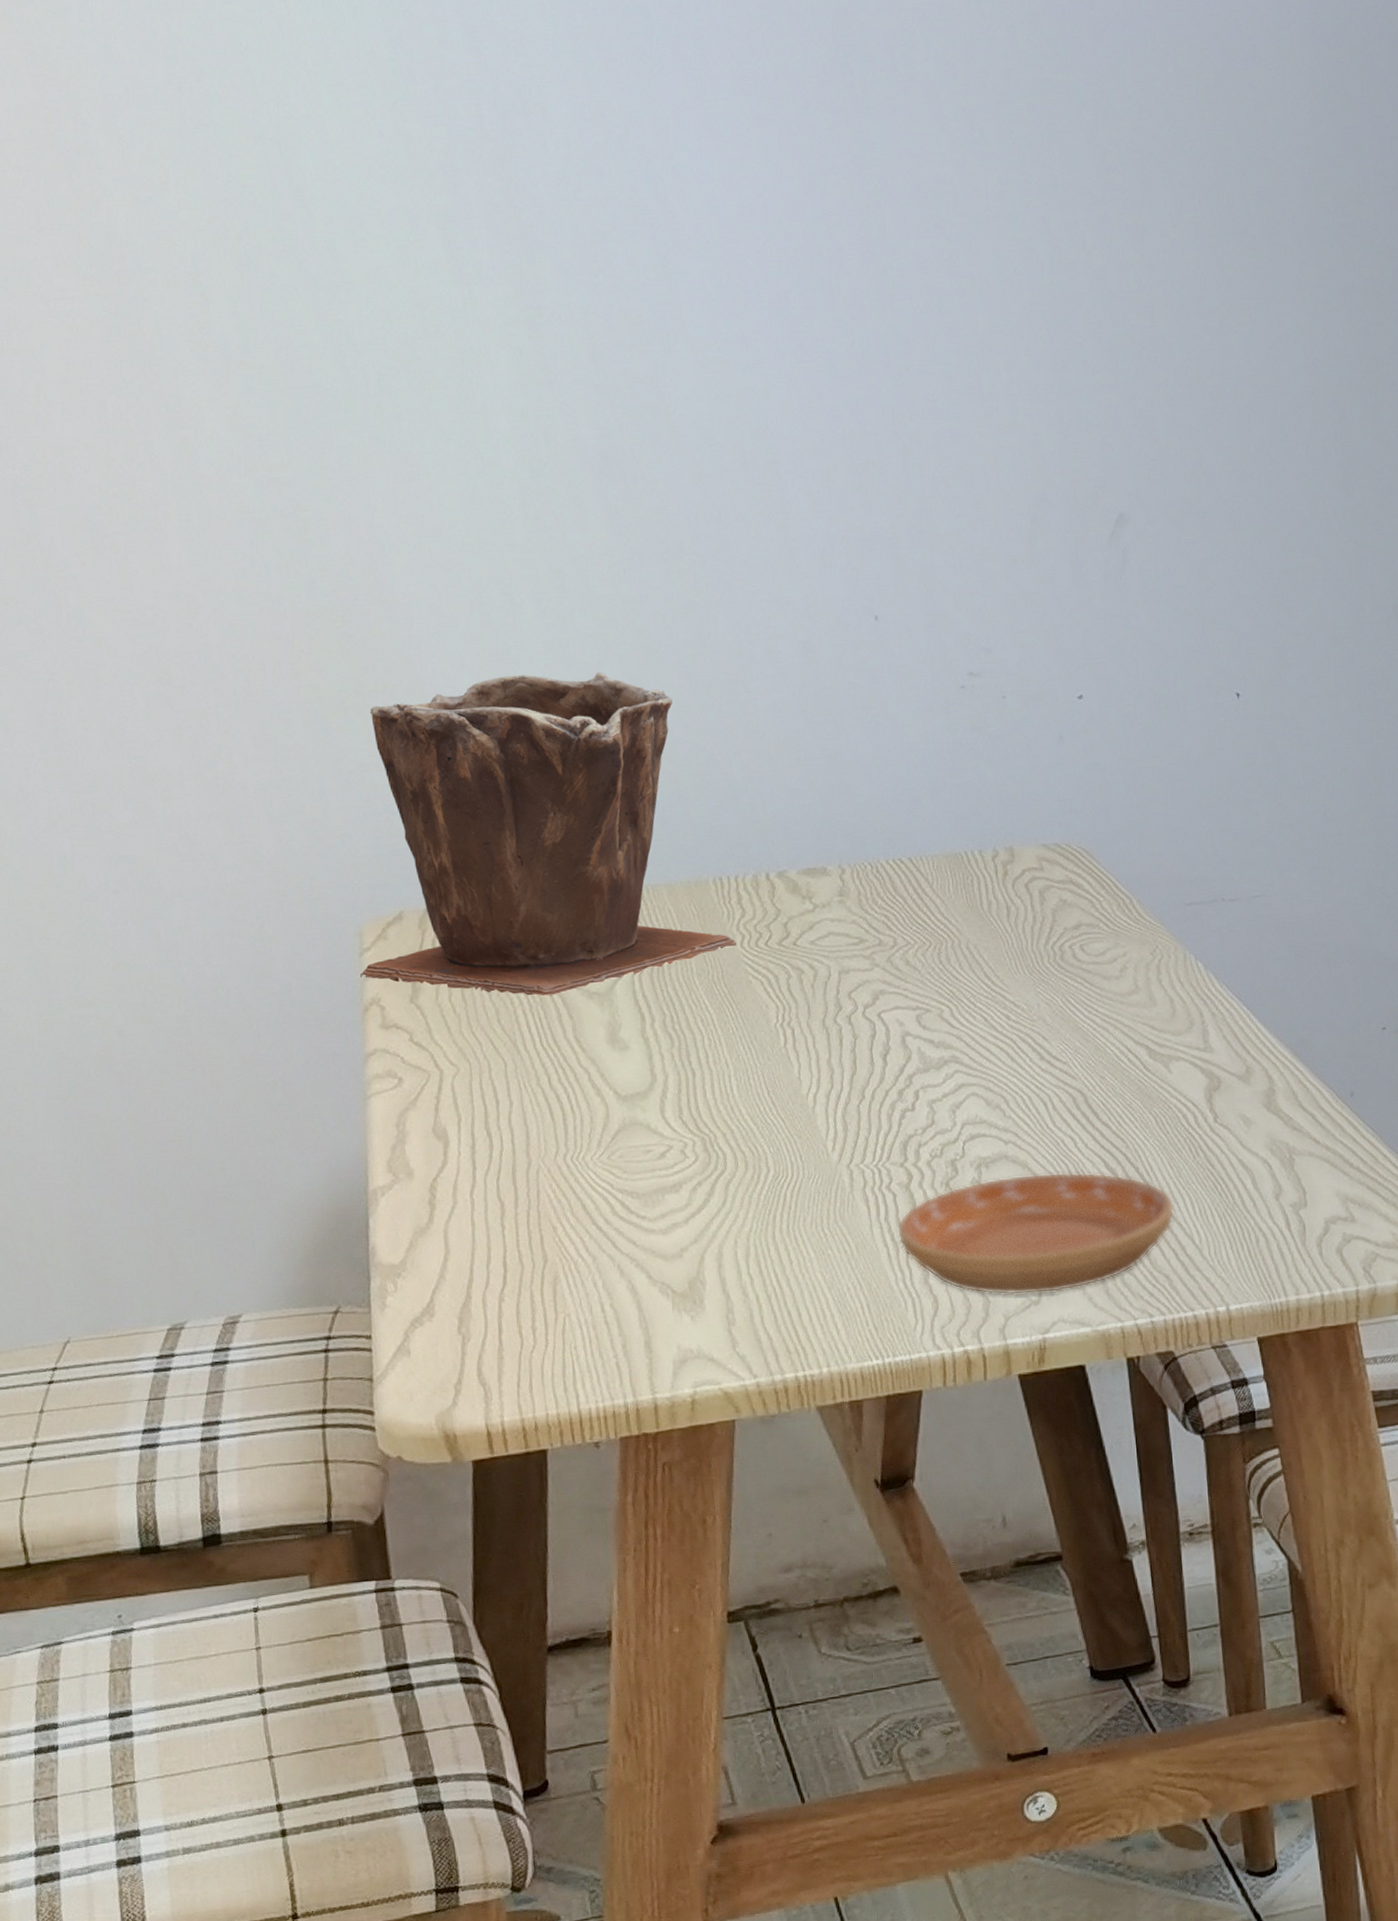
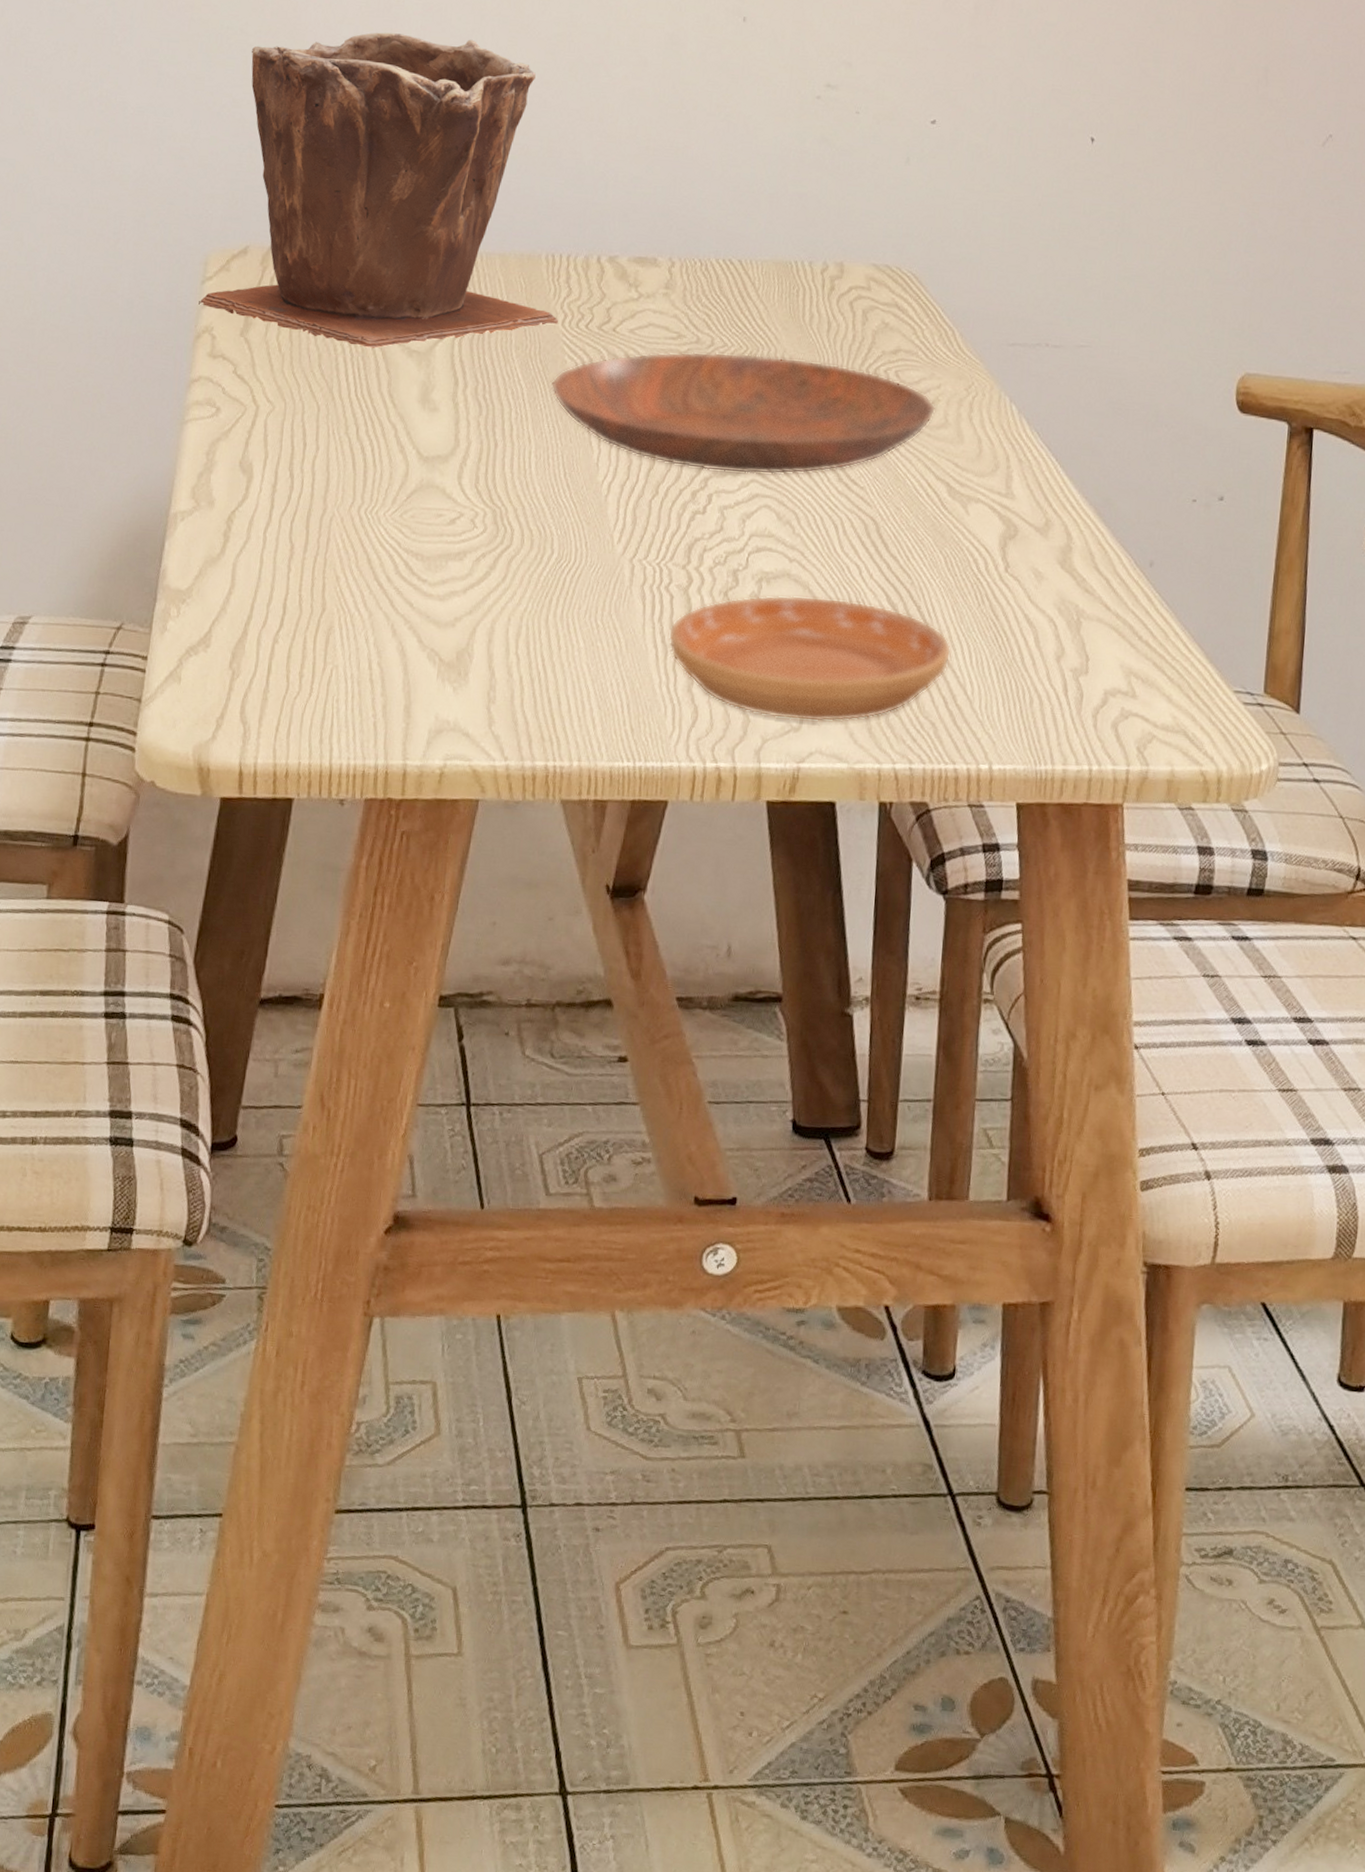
bowl: none [739,946,1125,1069] -> present [550,351,936,475]

